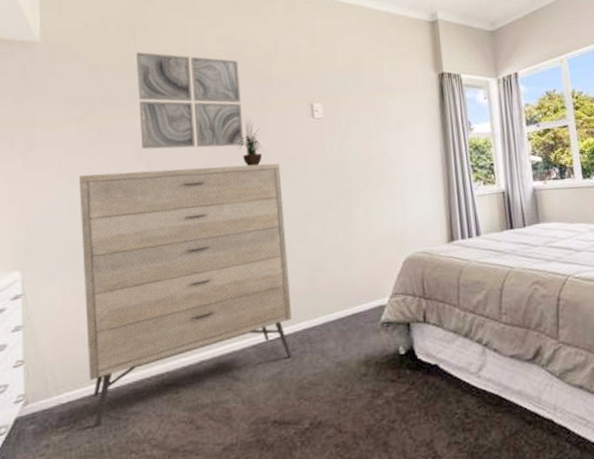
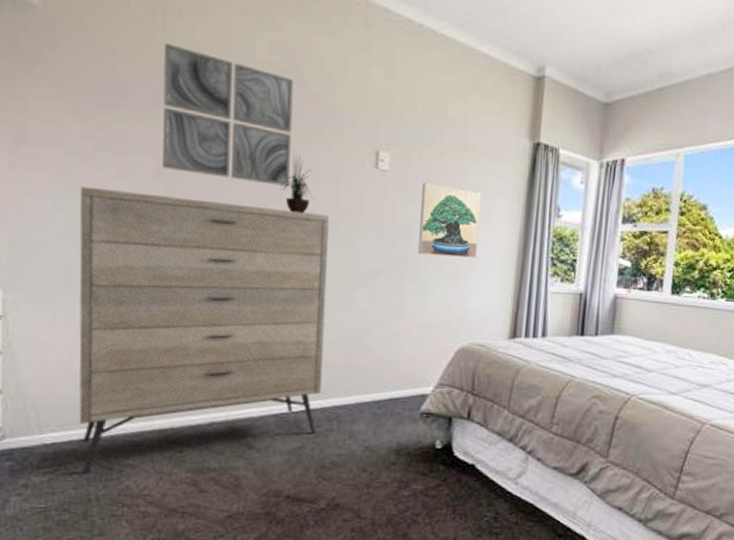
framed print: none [352,122,408,183] -> present [418,183,481,258]

